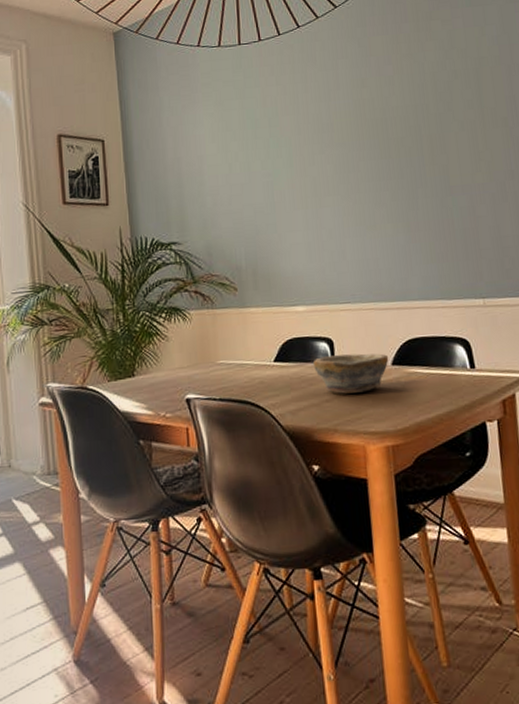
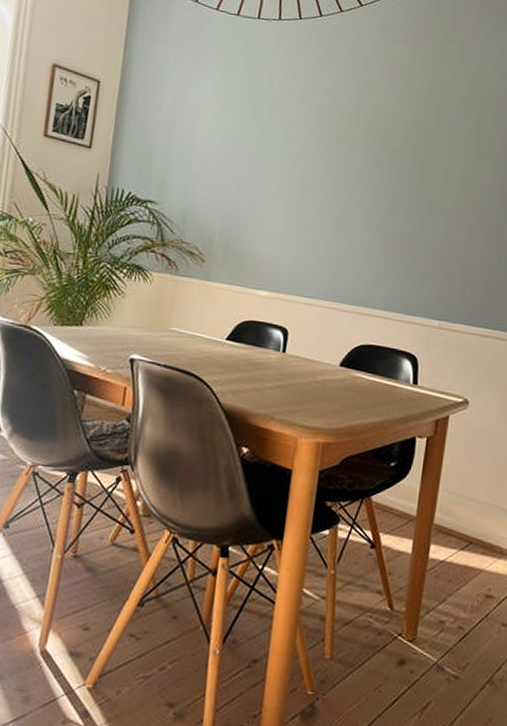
bowl: present [312,353,389,394] -> none [263,344,338,387]

